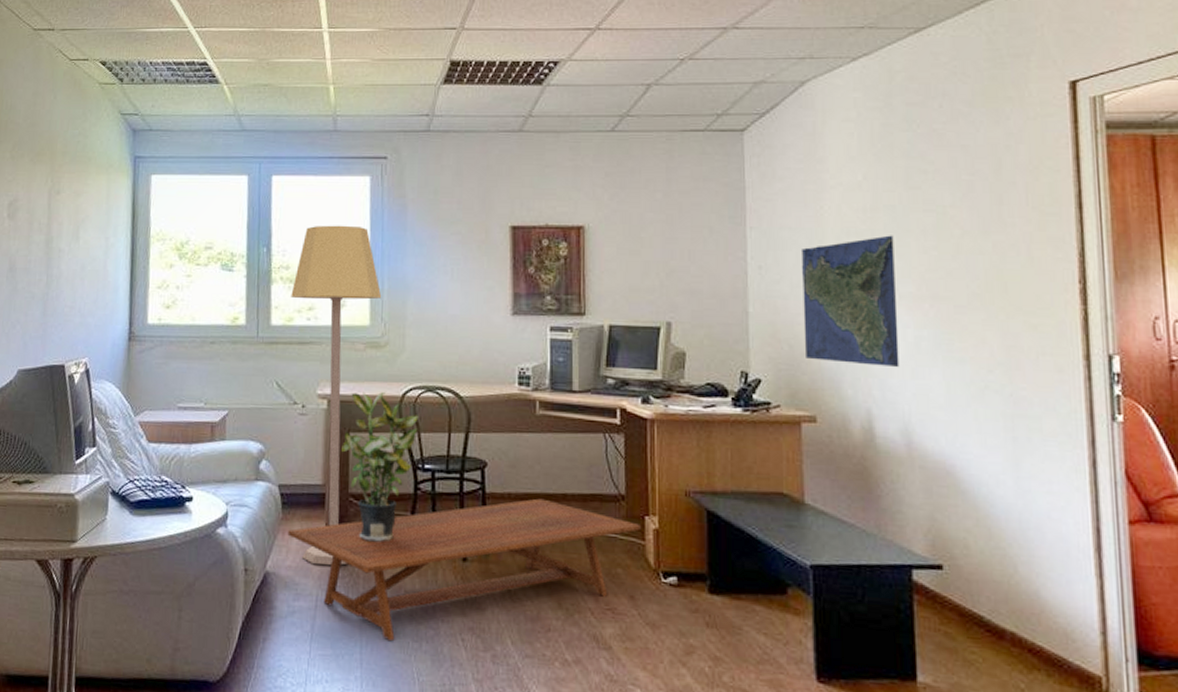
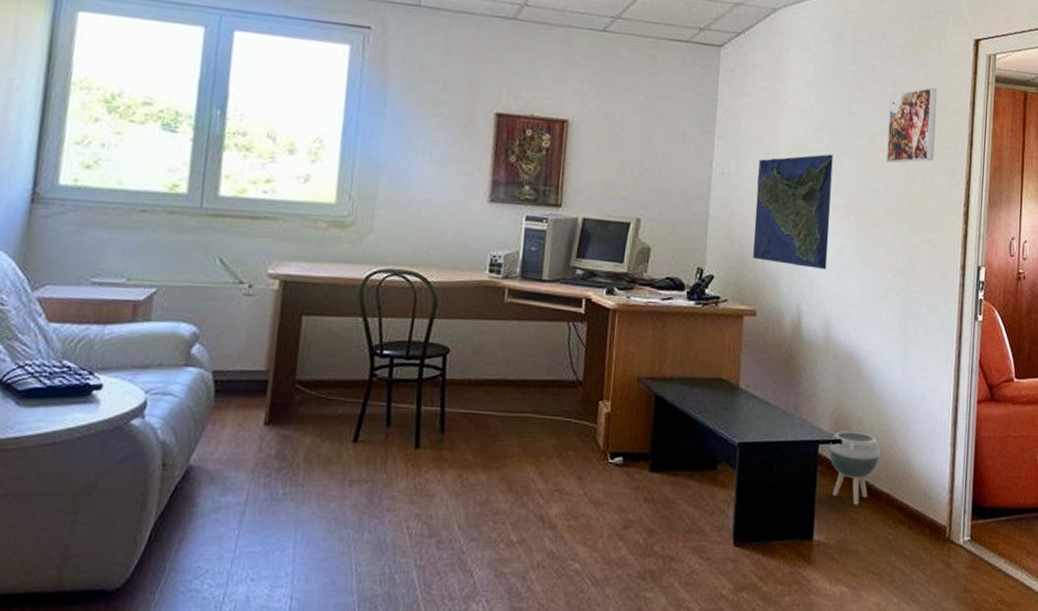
coffee table: present [287,498,642,642] -> none [219,384,595,534]
lamp: present [291,225,382,566] -> none [235,91,352,457]
potted plant: present [341,391,418,543] -> none [291,273,381,431]
planter: none [927,555,997,644] -> present [829,431,881,506]
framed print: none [959,145,1029,238] -> present [886,87,938,163]

